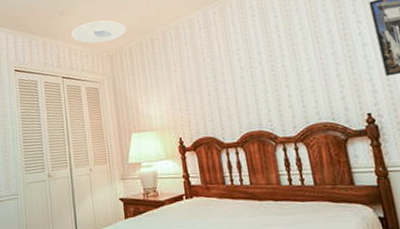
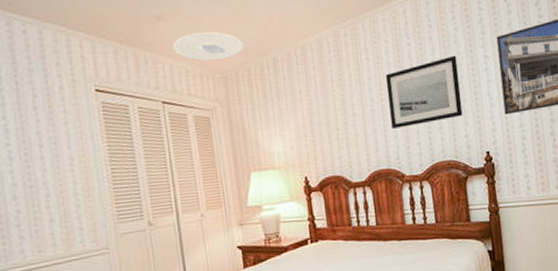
wall art: none [253,23,337,94] -> present [385,55,463,130]

